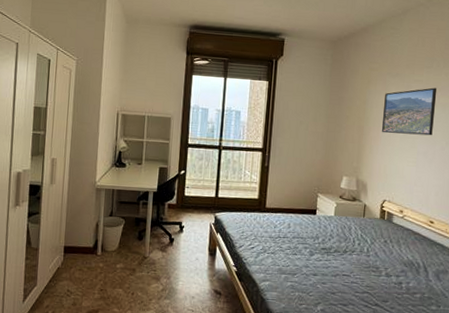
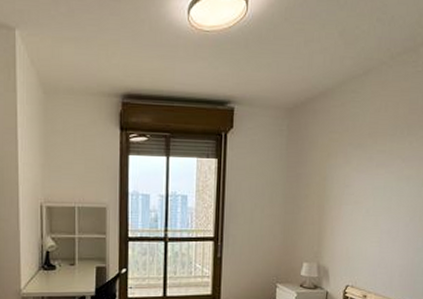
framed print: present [381,87,437,136] -> none [342,158,401,212]

